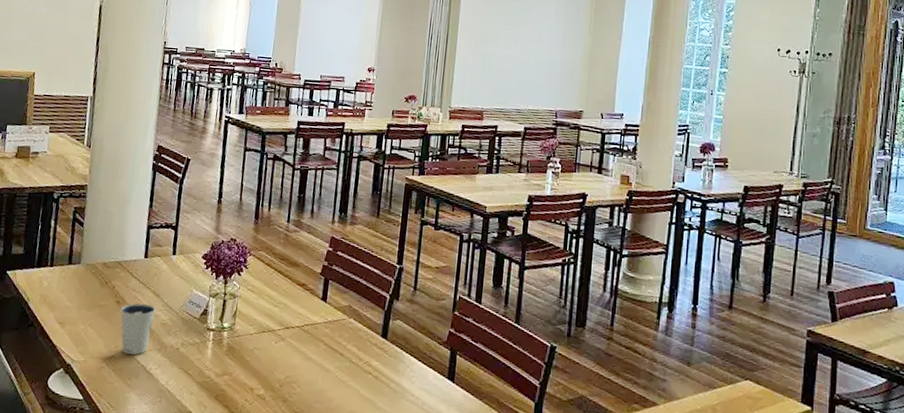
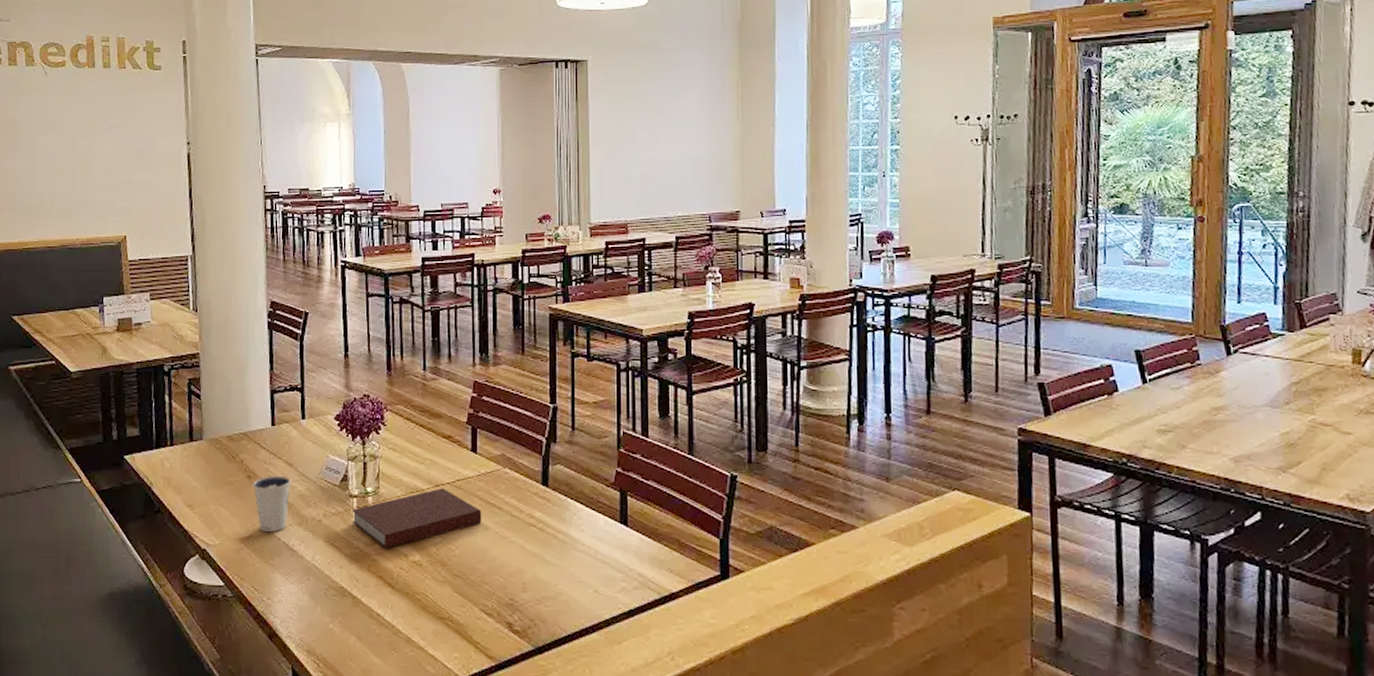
notebook: none [206,330,325,381] -> present [352,488,482,549]

